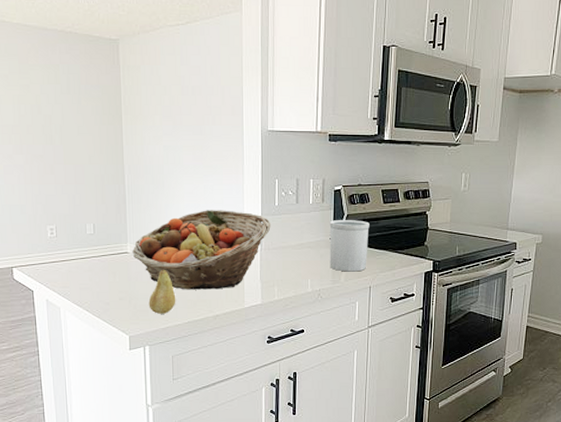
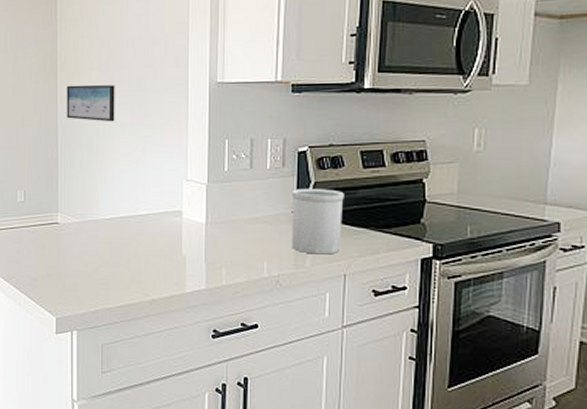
wall art: none [131,128,178,162] -> present [67,84,115,122]
fruit basket: present [132,210,271,290] -> none [62,176,219,269]
fruit: present [148,269,176,314] -> none [78,243,108,295]

